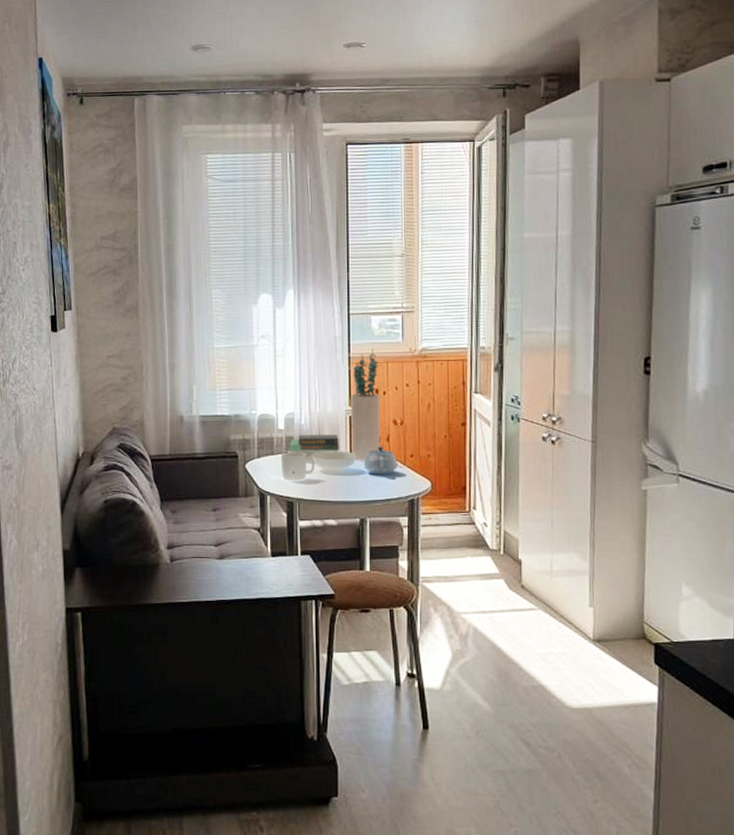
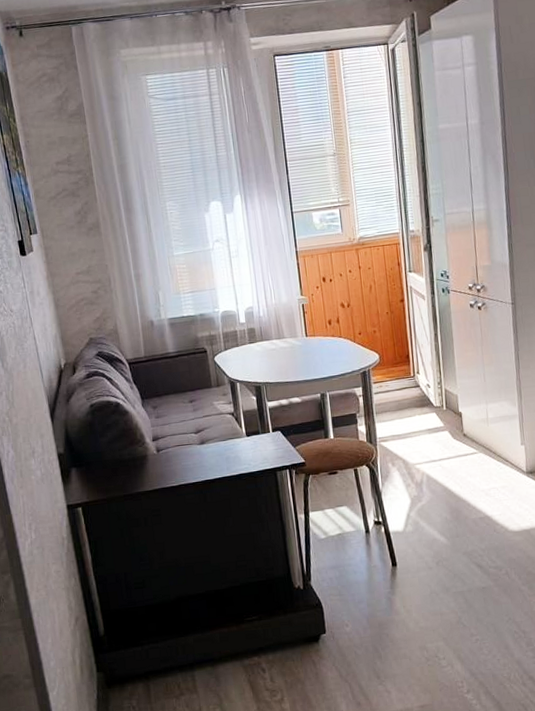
mug: present [280,452,315,482] -> none [245,341,277,368]
books: present [287,434,340,462] -> none [250,322,297,349]
bowl: present [312,451,357,472] -> none [272,336,312,356]
vase: present [351,349,381,461] -> none [301,242,332,343]
teapot: present [363,446,398,474] -> none [318,327,349,354]

